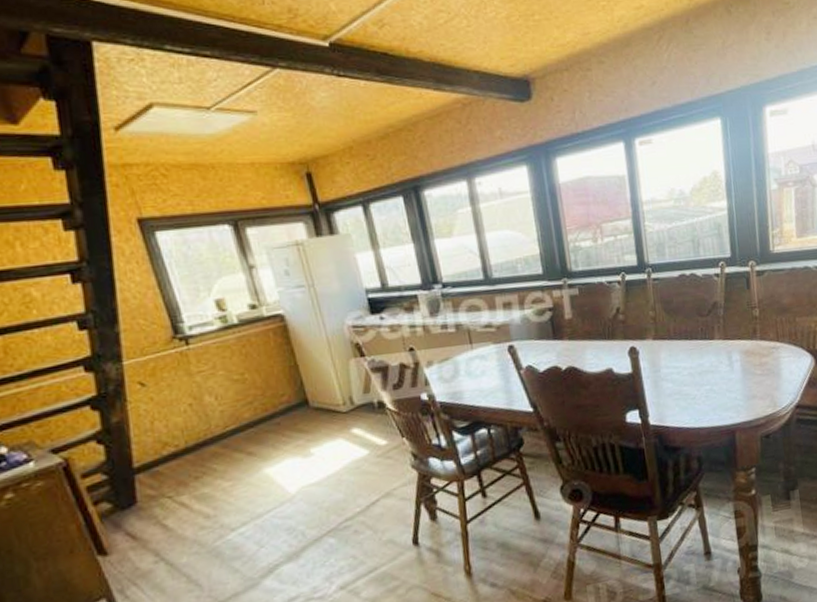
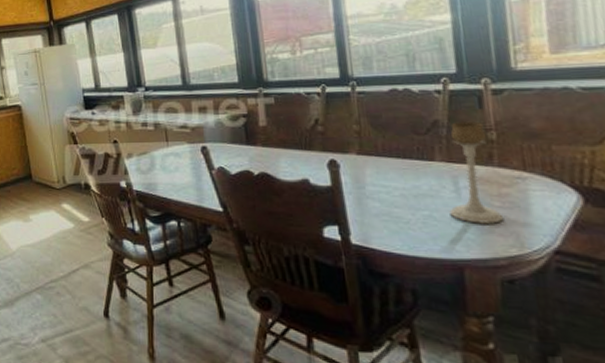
candle holder: none [725,301,763,392] -> present [449,121,504,224]

